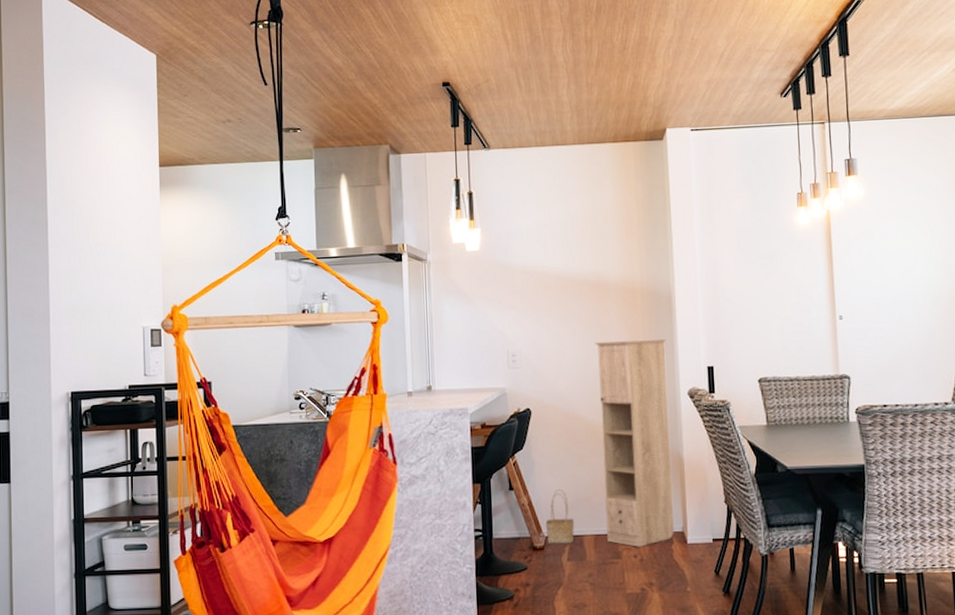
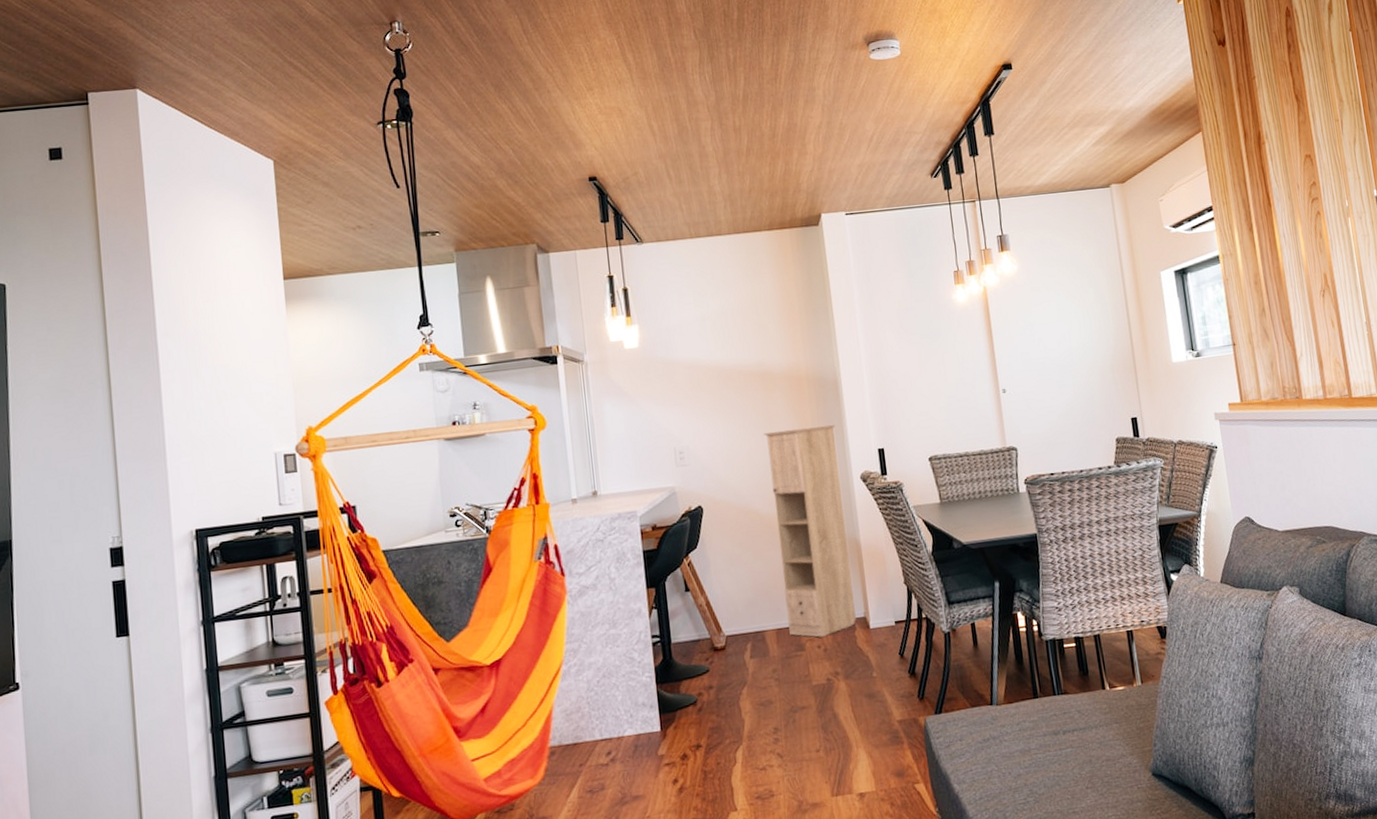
basket: present [546,489,574,544] -> none [725,586,755,644]

